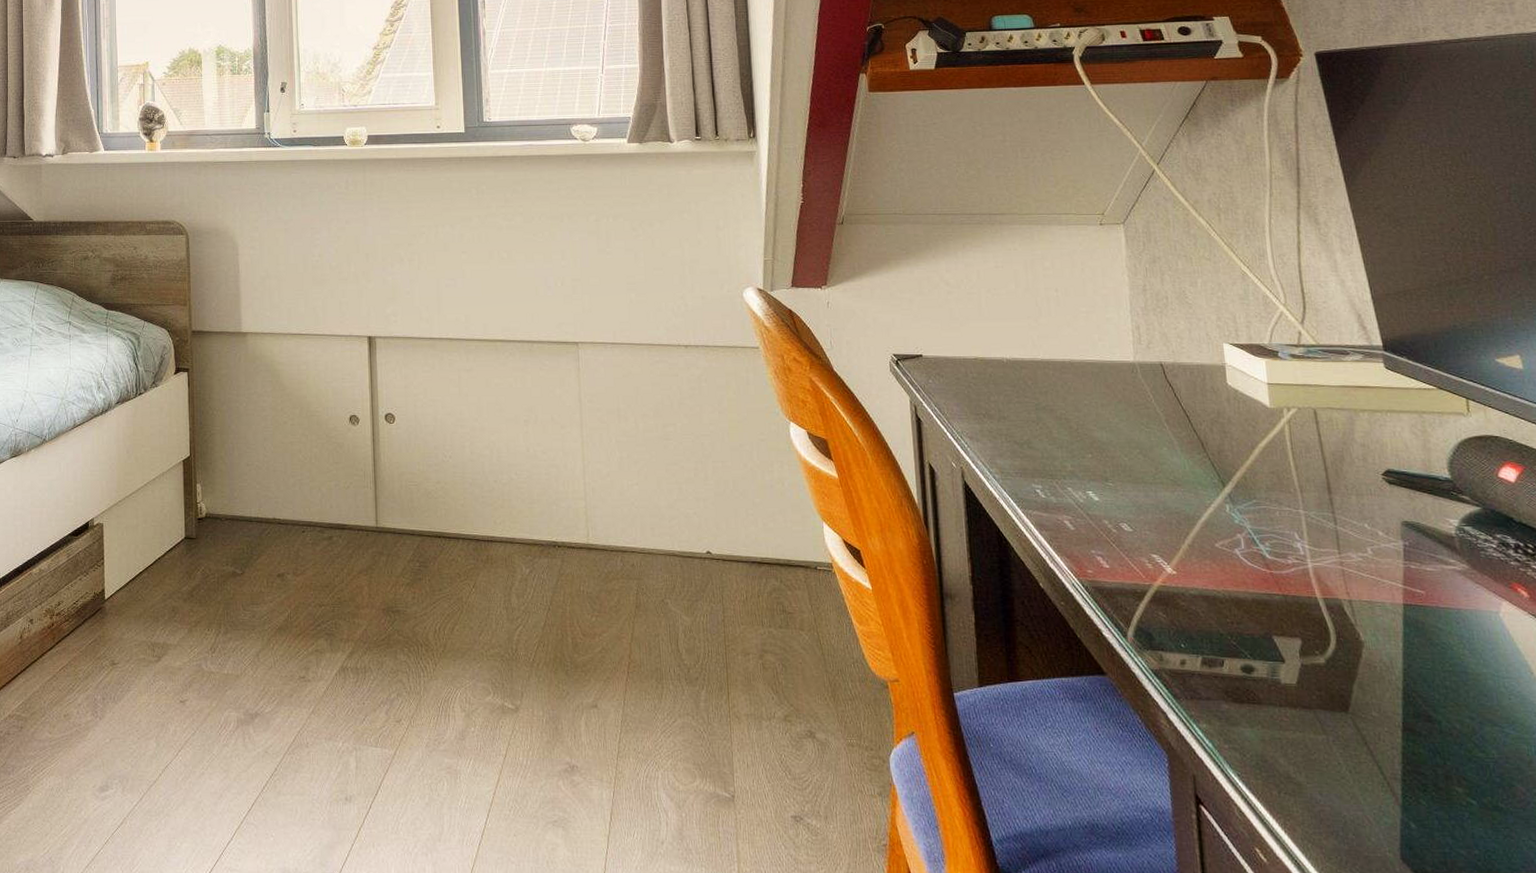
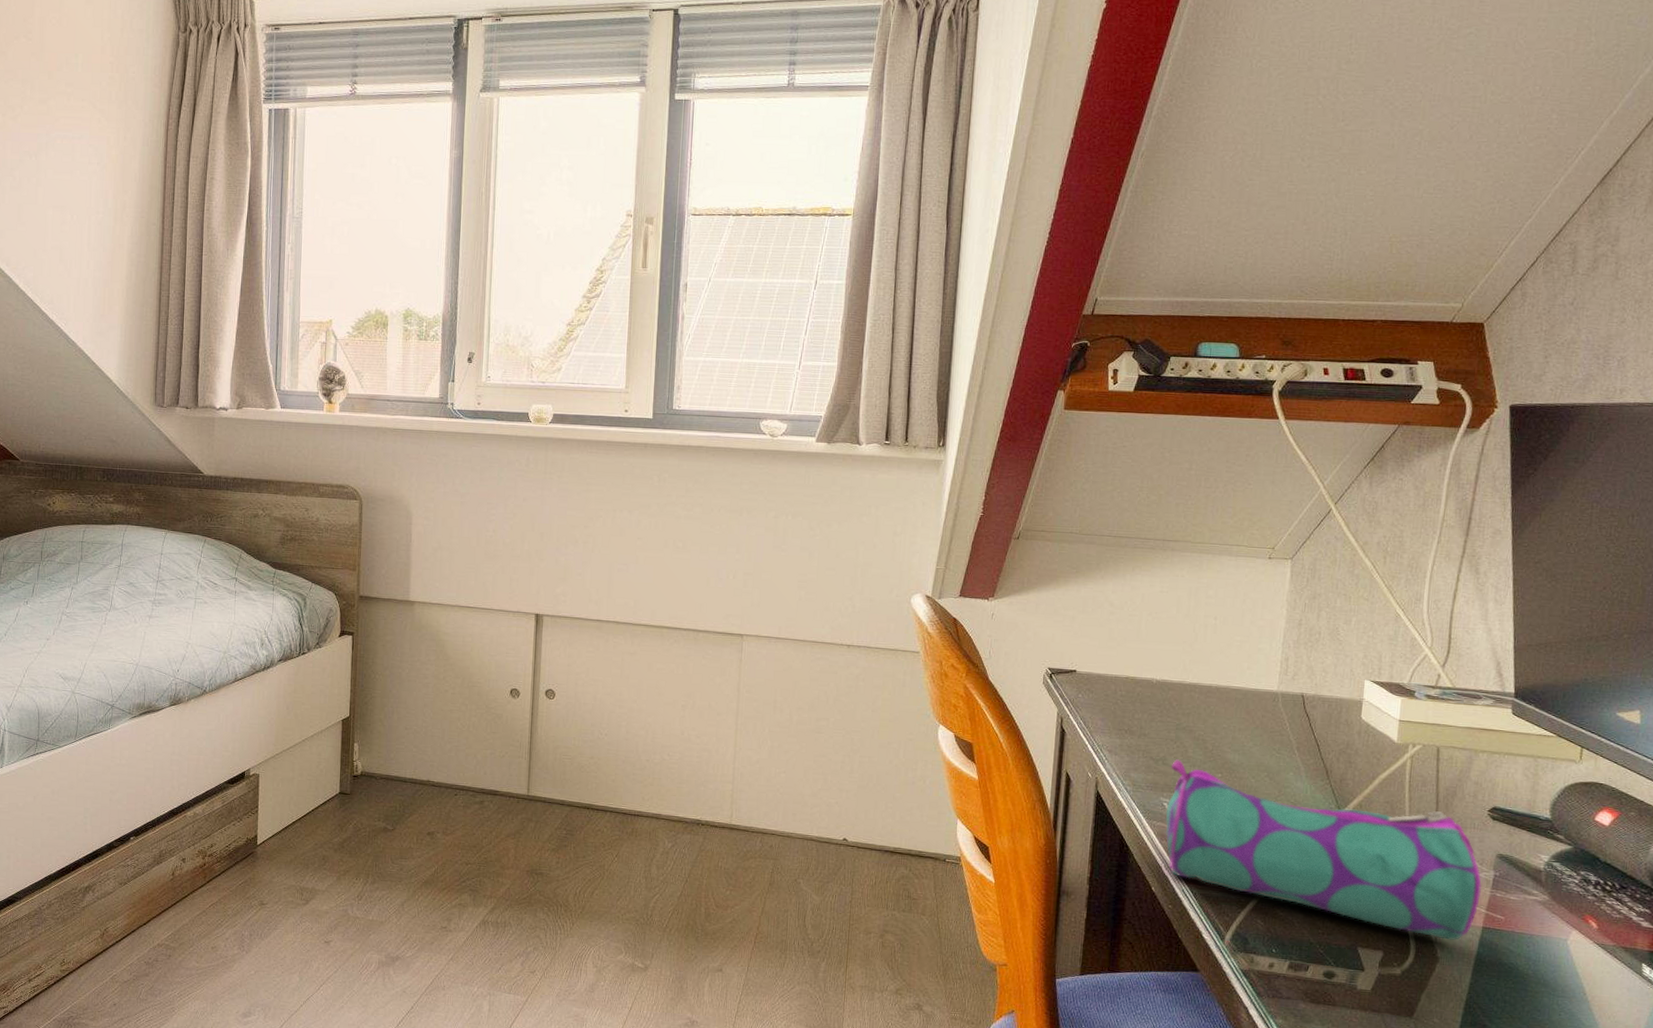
pencil case: none [1038,442,1395,622] -> present [1165,759,1482,941]

